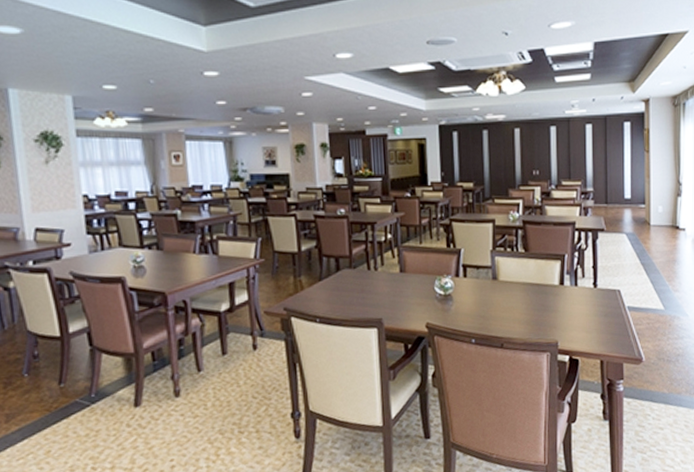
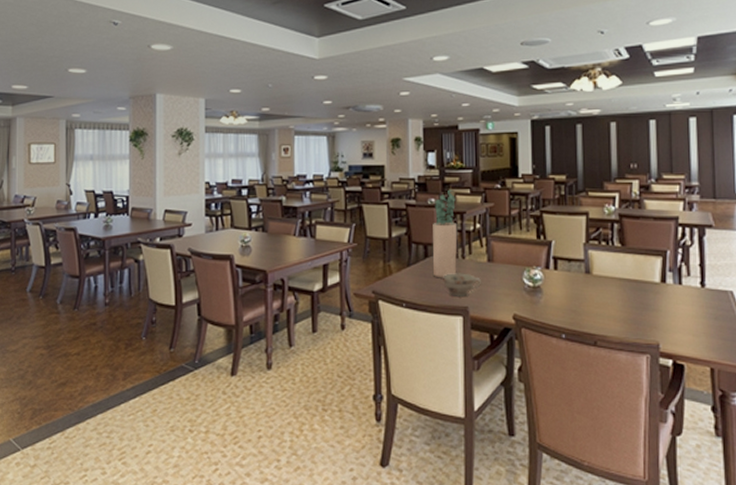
vase: none [343,195,370,292] -> present [432,185,458,278]
teacup: none [356,285,395,309] -> present [443,273,482,296]

